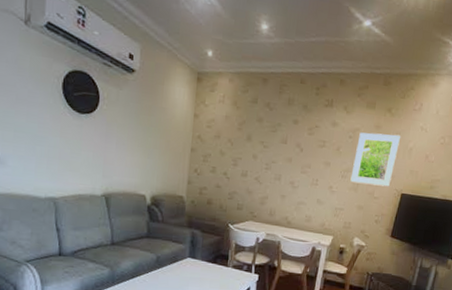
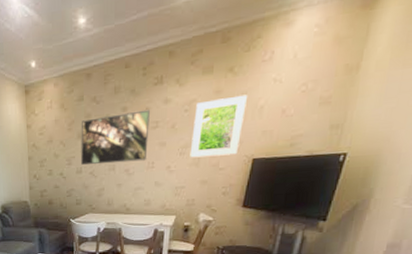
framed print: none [247,123,319,177] -> present [81,109,150,165]

